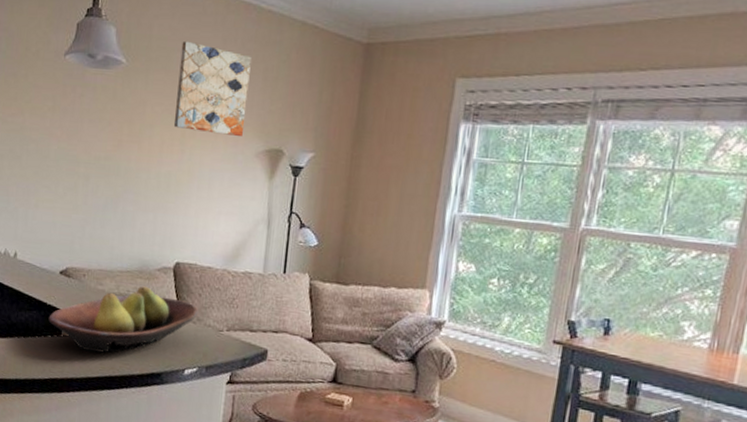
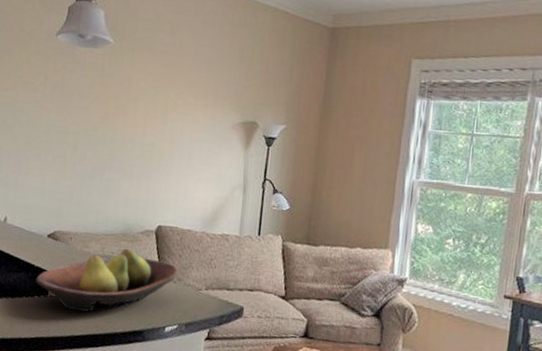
wall art: present [173,40,251,137] -> none [157,23,229,111]

